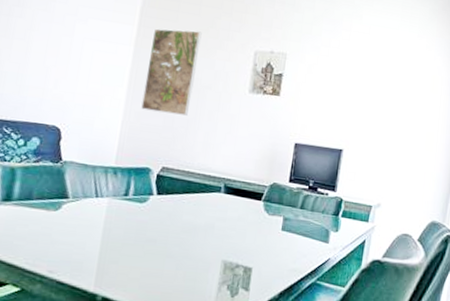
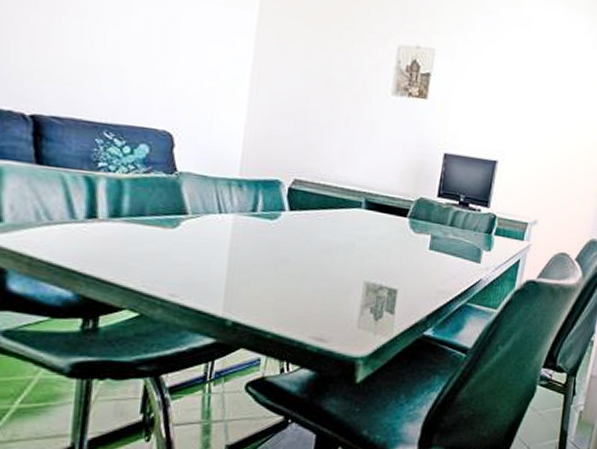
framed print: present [141,28,202,116] -> none [267,15,336,121]

